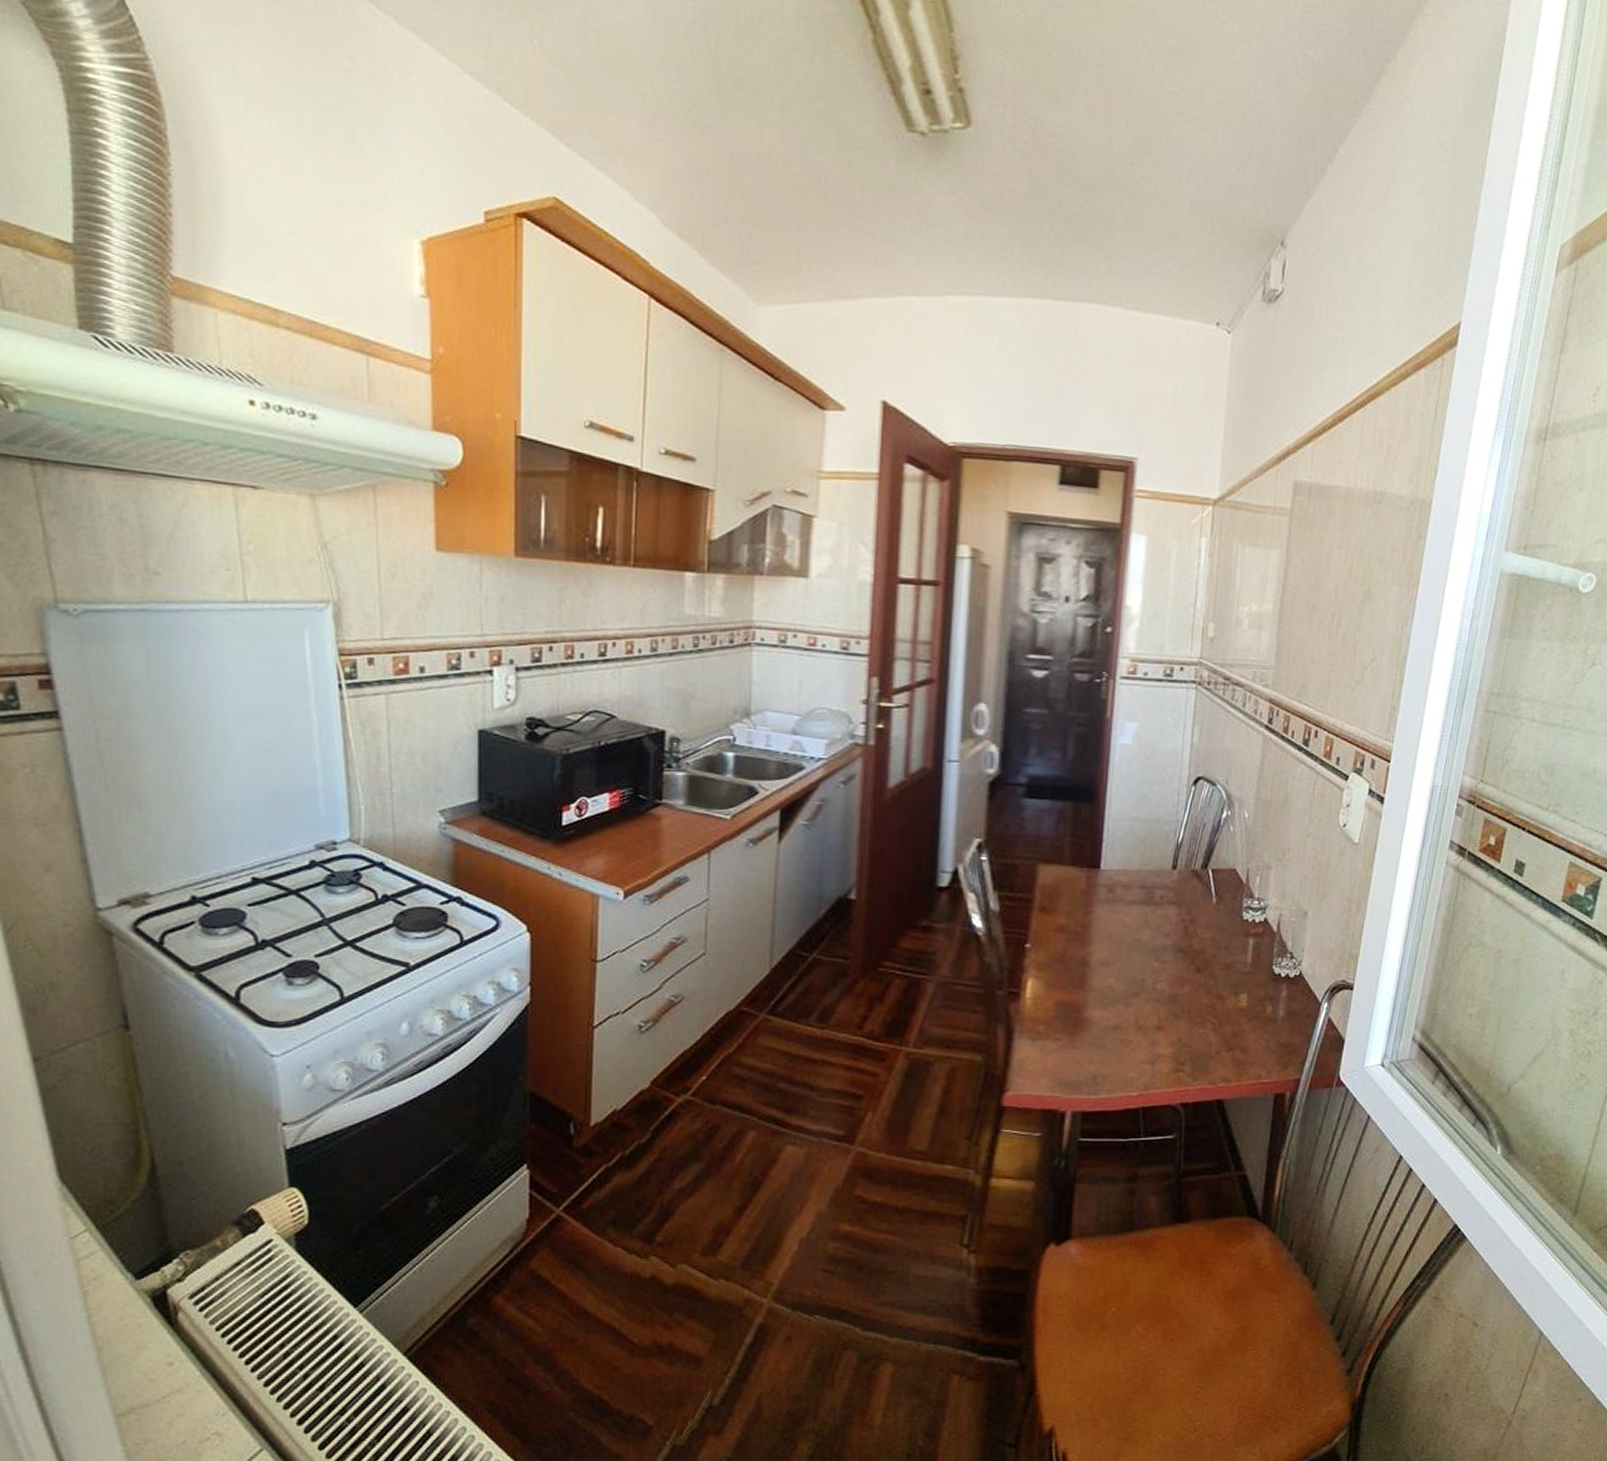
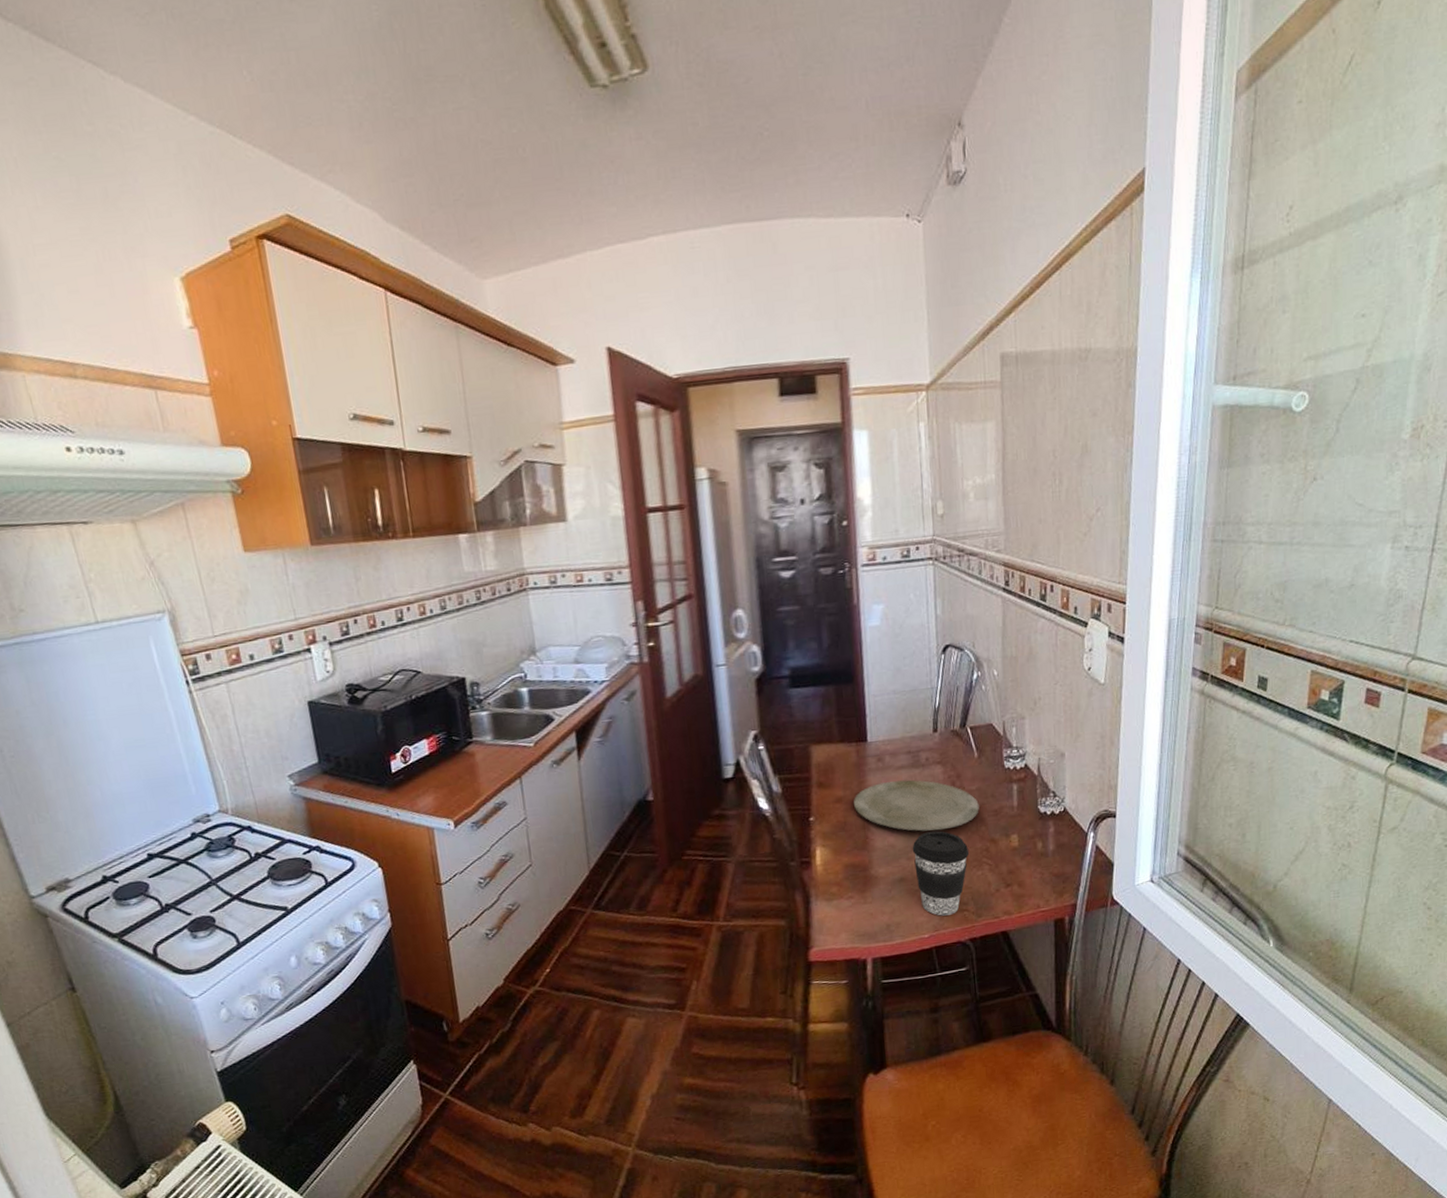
plate: none [1076,916,1211,978] -> present [854,779,979,832]
coffee cup: none [1132,978,1193,1074] -> present [912,831,969,916]

